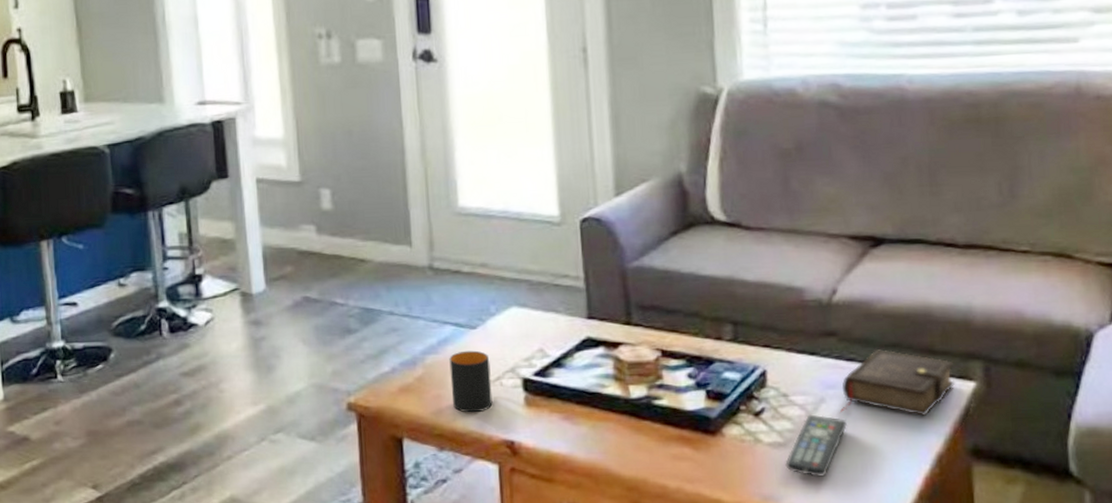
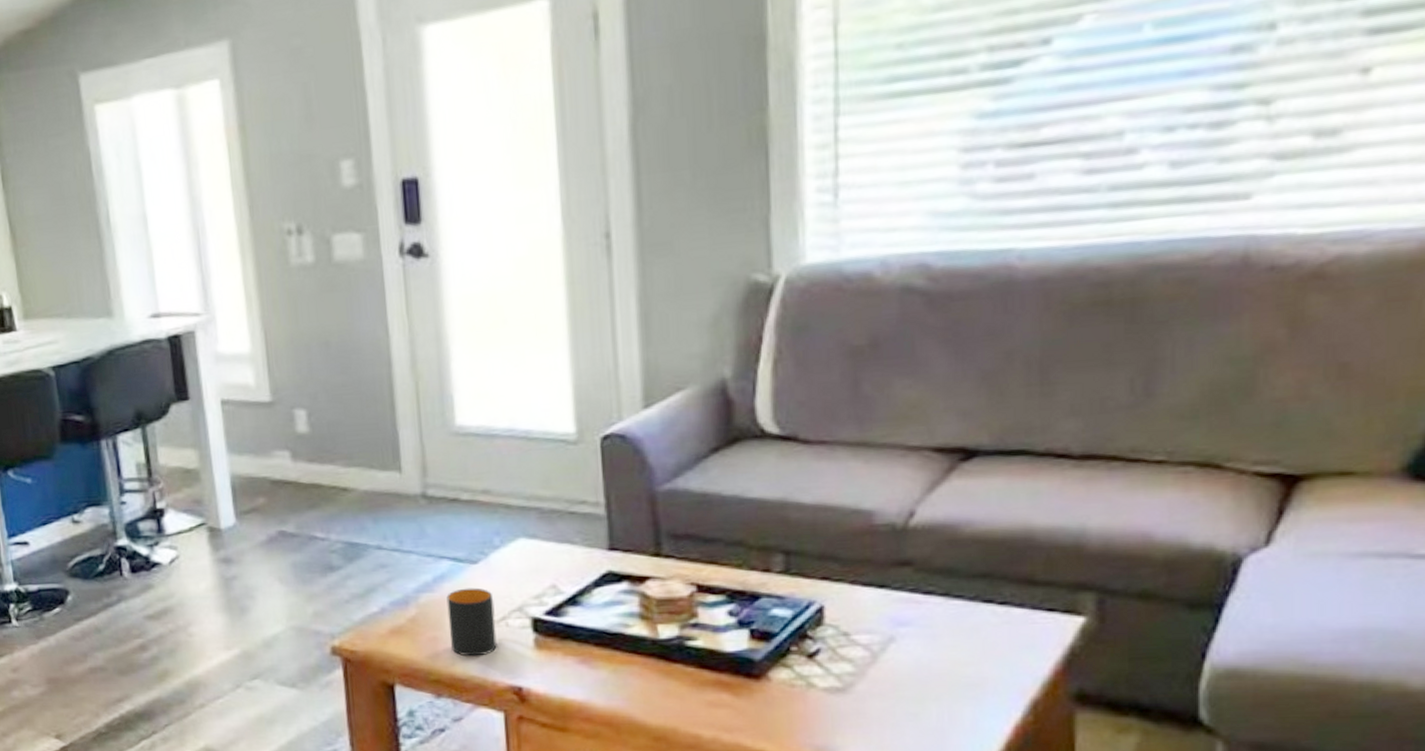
remote control: present [785,414,847,477] -> none [843,655,921,725]
book: present [840,349,954,416] -> none [914,580,1058,656]

